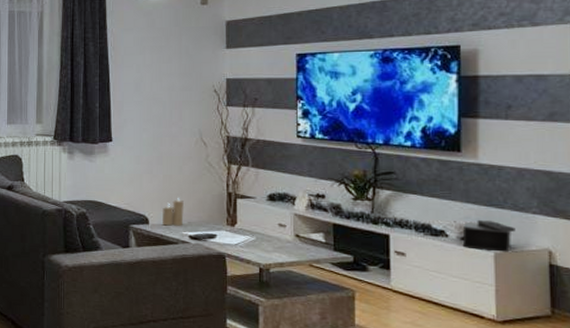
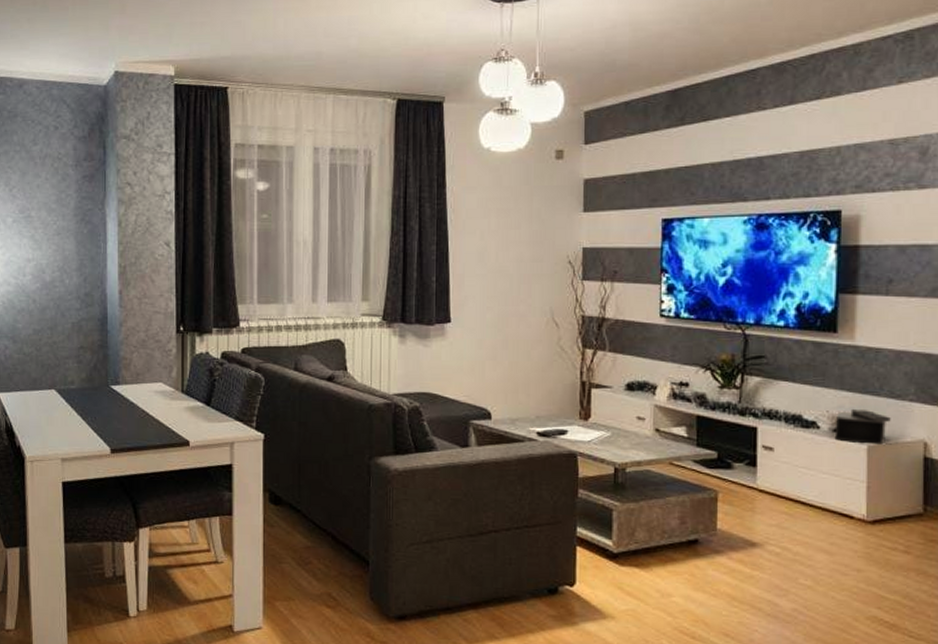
candle: present [163,197,184,226] -> none [507,387,531,421]

